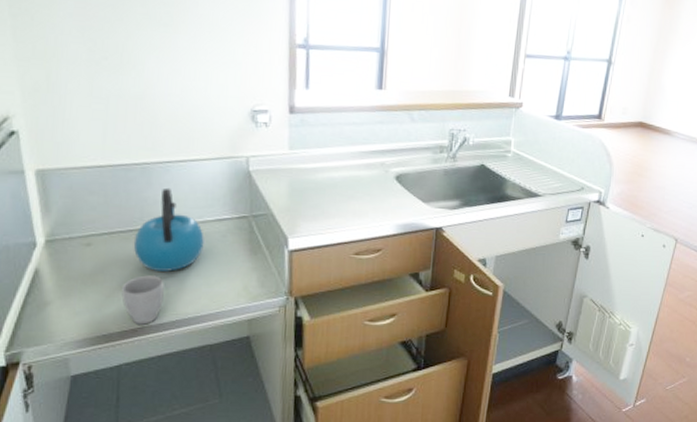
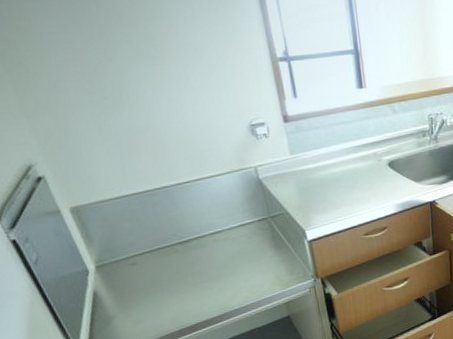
mug: present [121,275,164,325] -> none [172,280,211,322]
kettle: present [133,187,204,272] -> none [172,204,234,277]

